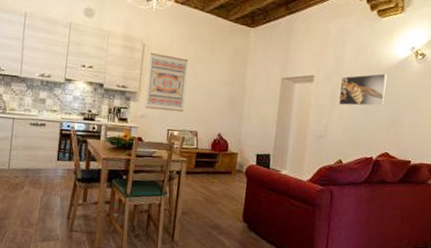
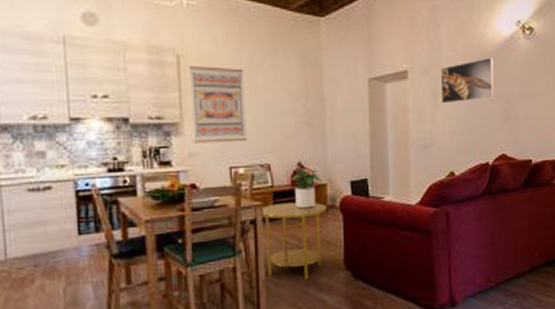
side table: none [184,162,235,223] -> present [260,201,326,279]
potted plant: none [212,137,235,170] -> present [292,167,323,209]

